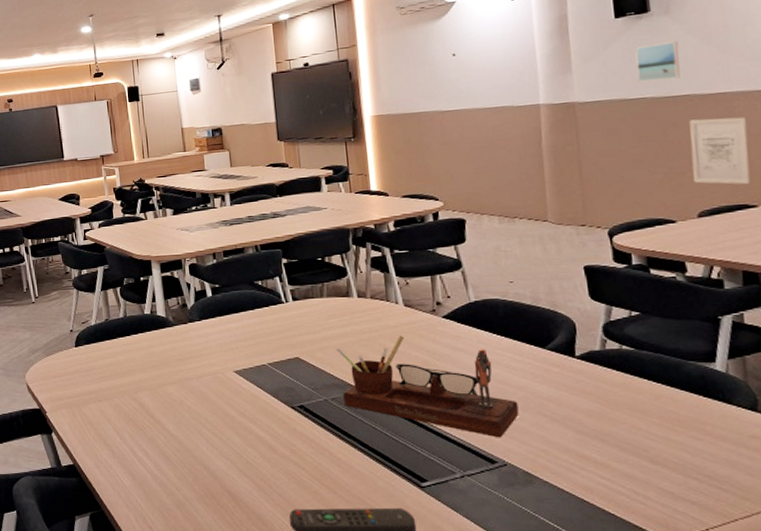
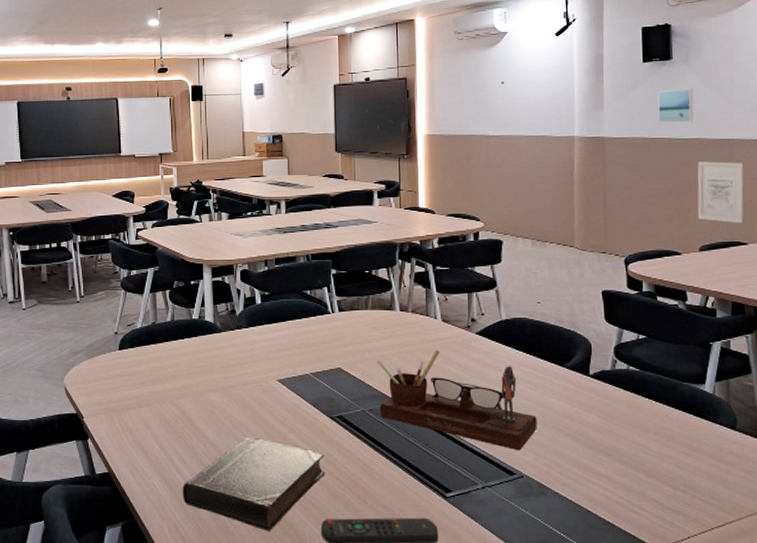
book: none [146,428,290,522] -> present [182,437,325,532]

